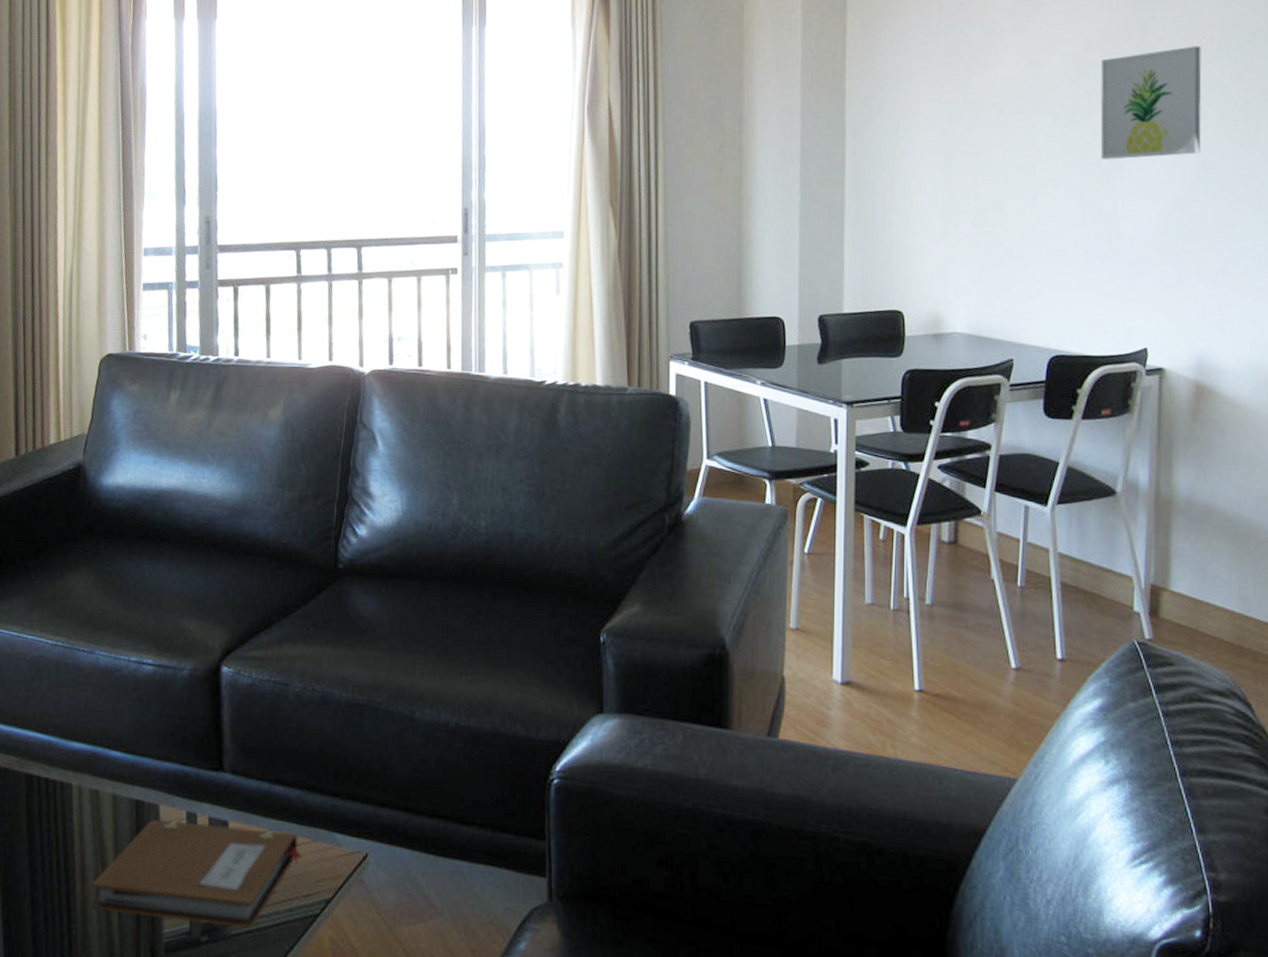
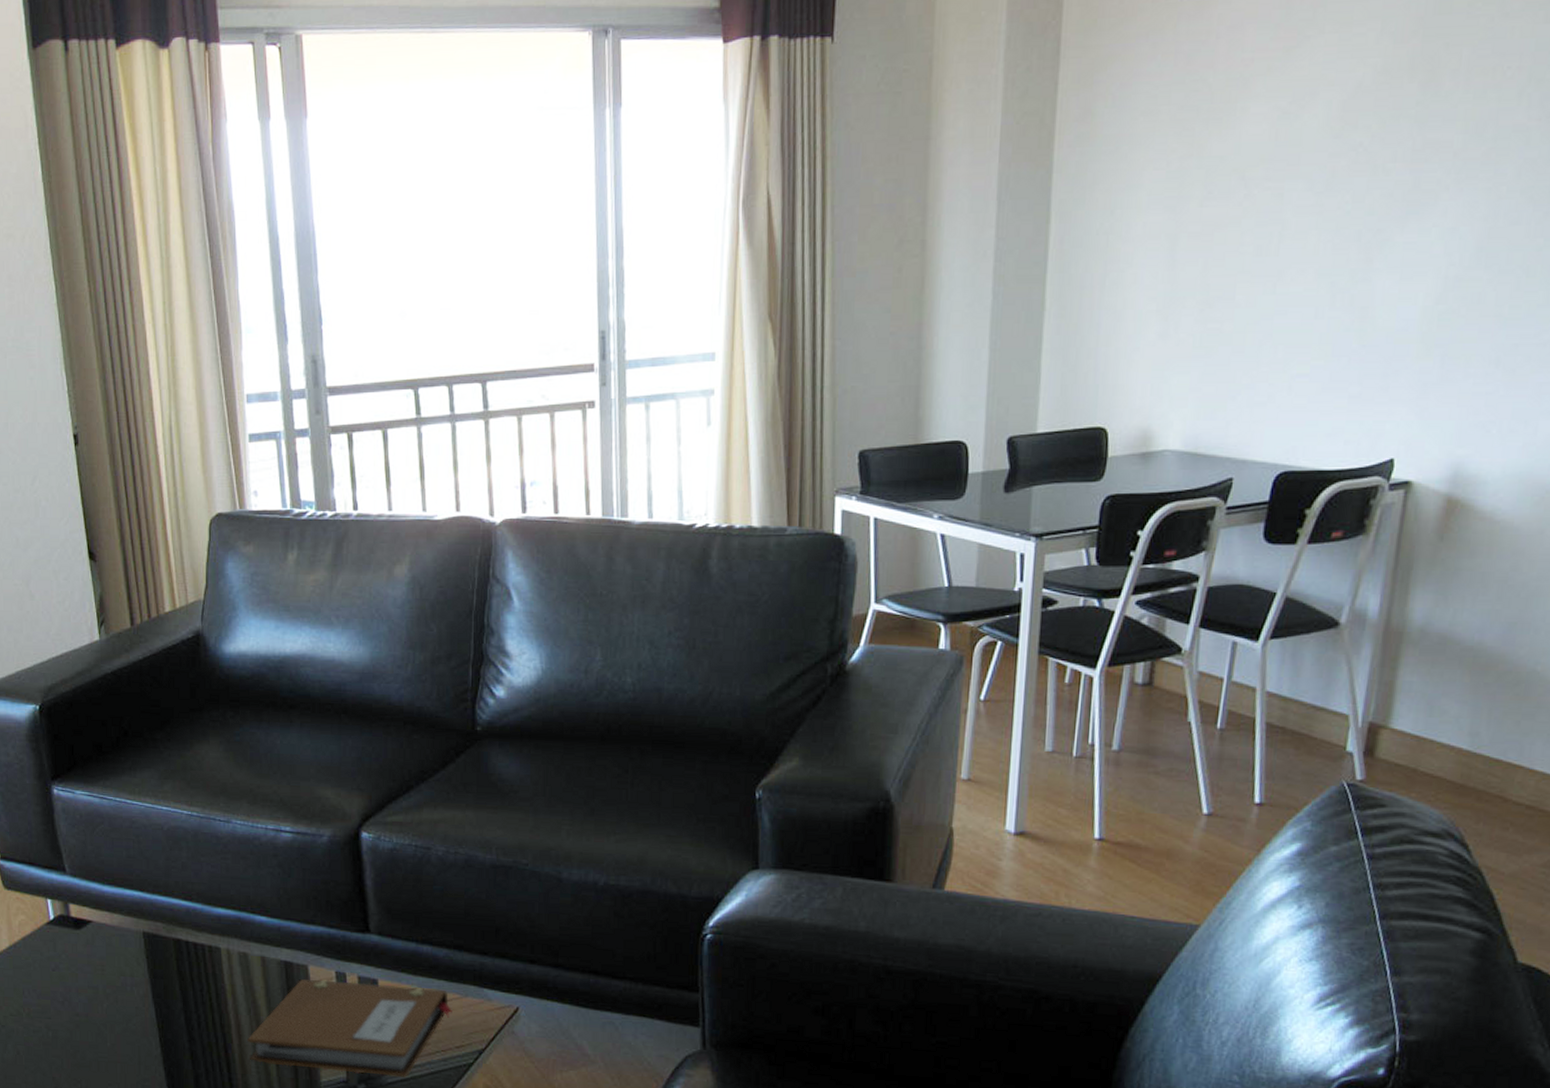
wall art: present [1100,46,1202,160] -> none [1361,80,1505,232]

